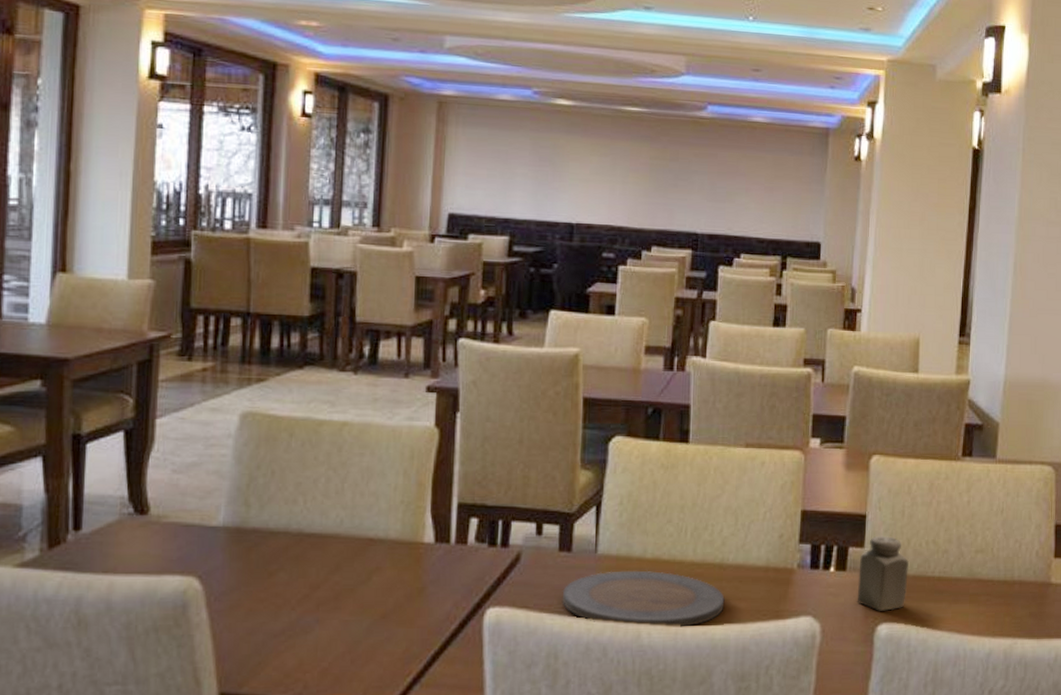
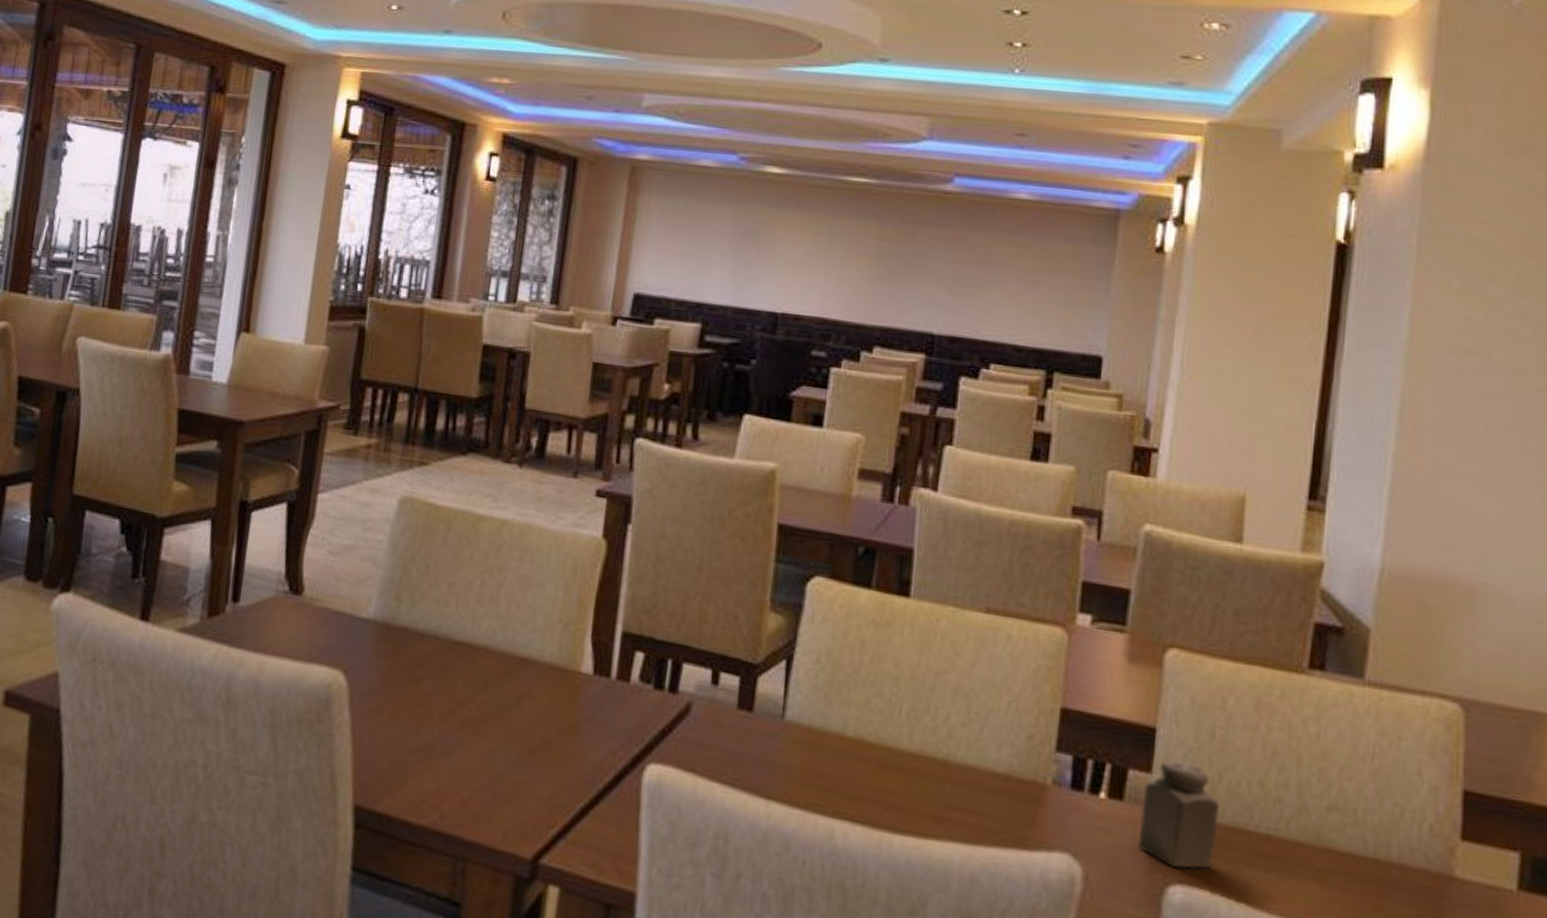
plate: present [562,570,725,627] -> none [738,743,948,835]

